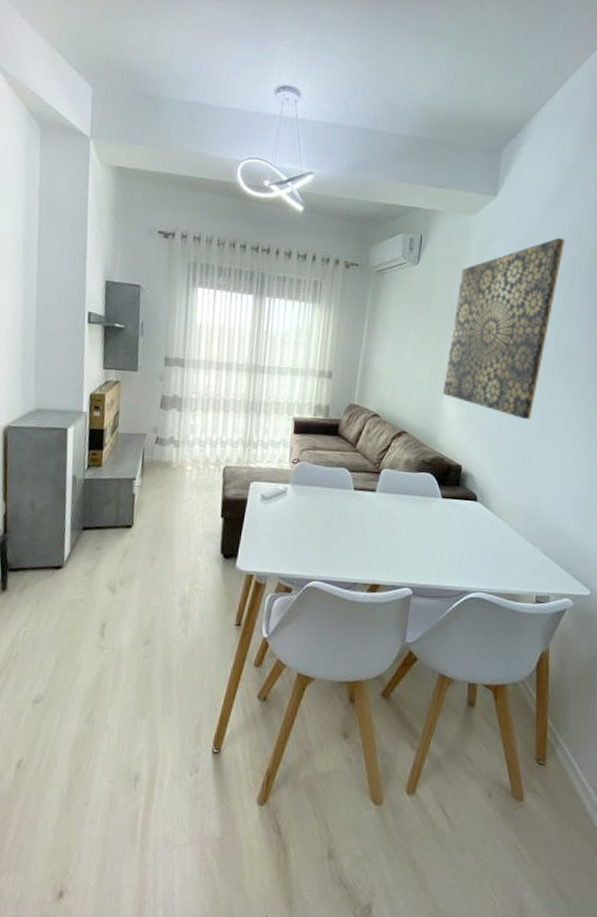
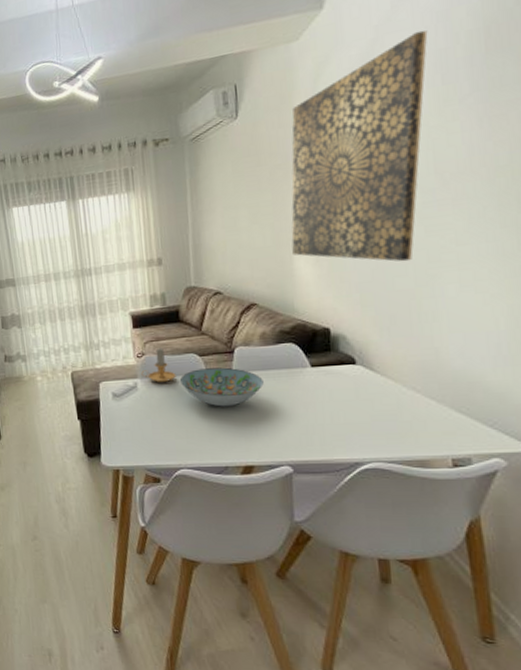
candle: none [293,457,325,492] -> present [141,348,176,382]
decorative bowl: none [327,484,401,525] -> present [179,367,264,407]

